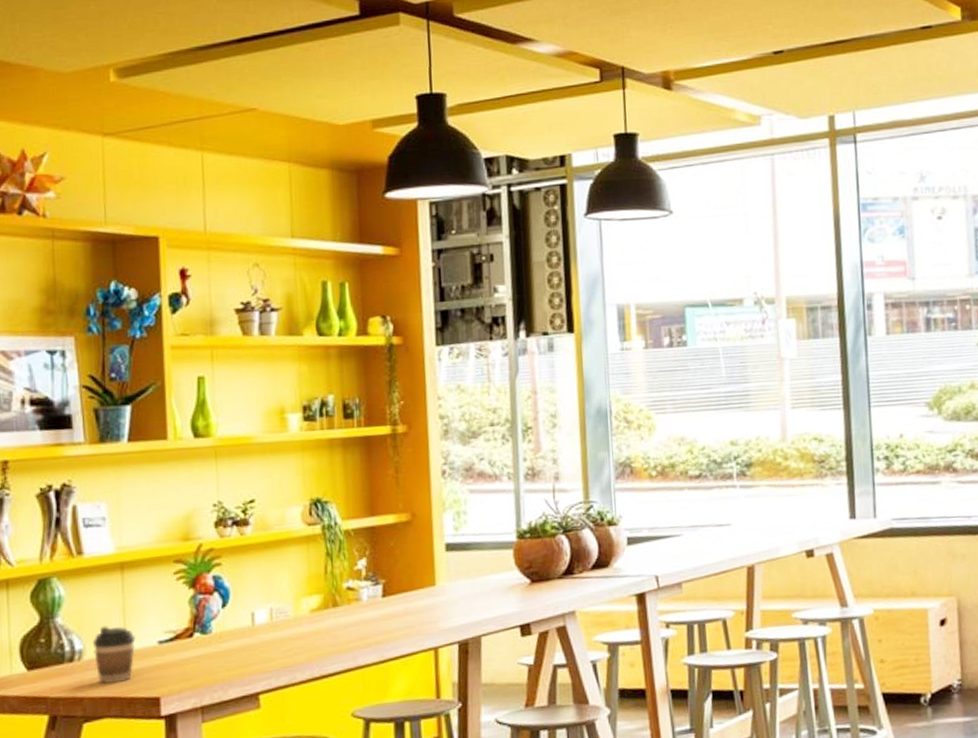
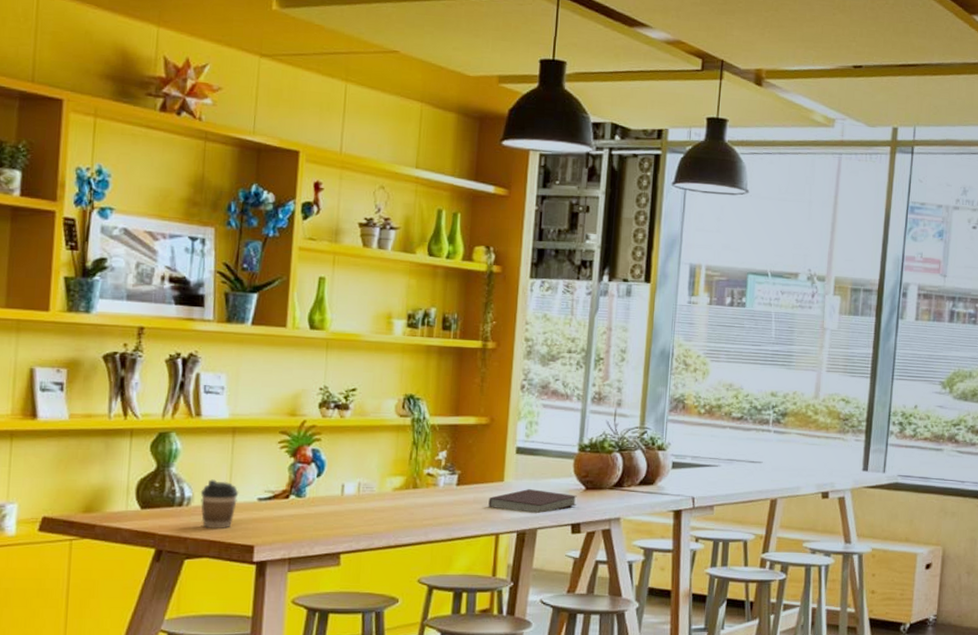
notebook: none [421,590,523,619] -> present [488,489,577,513]

